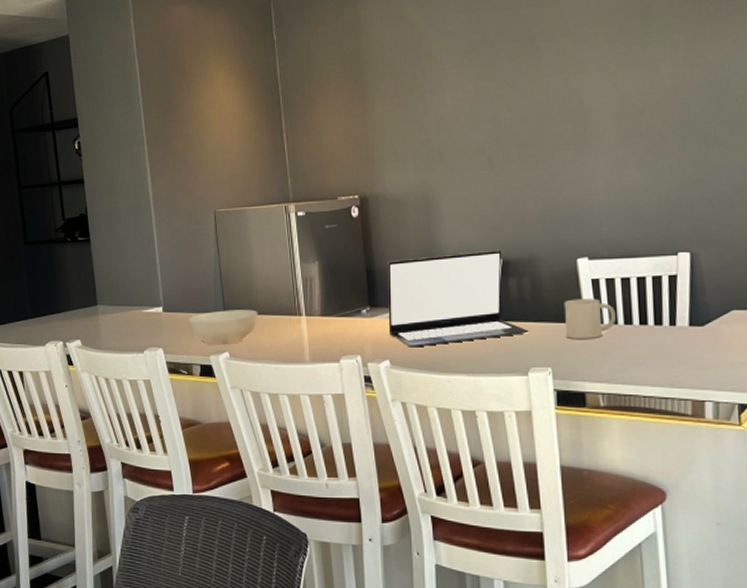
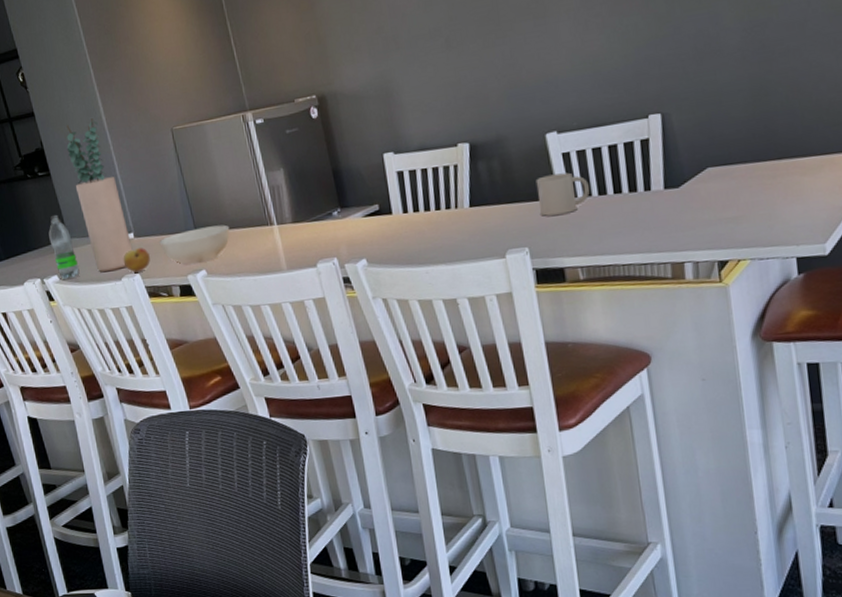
bottle: none [78,280,104,346] -> present [48,214,80,280]
vase: none [110,192,160,343] -> present [66,118,133,273]
fruit: none [148,321,176,346] -> present [123,247,151,273]
laptop: present [388,249,529,348] -> none [353,134,503,244]

